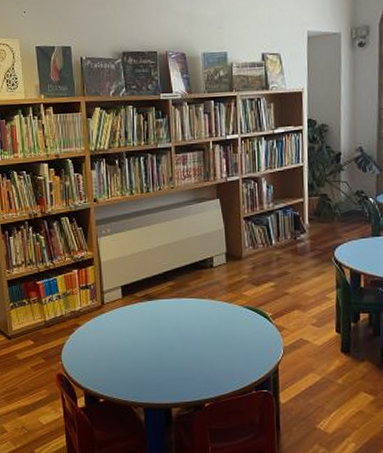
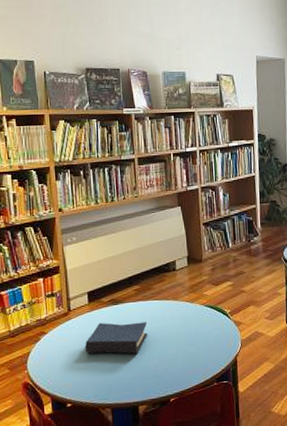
hardback book: none [118,318,183,353] -> present [85,322,148,354]

